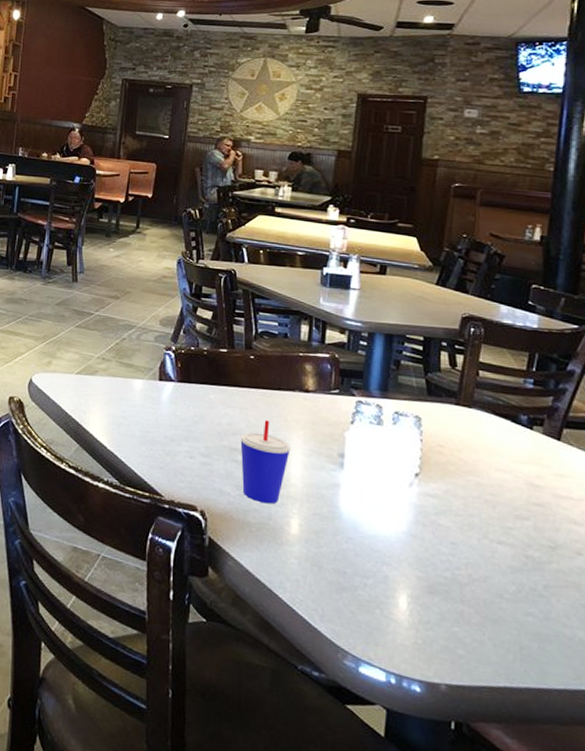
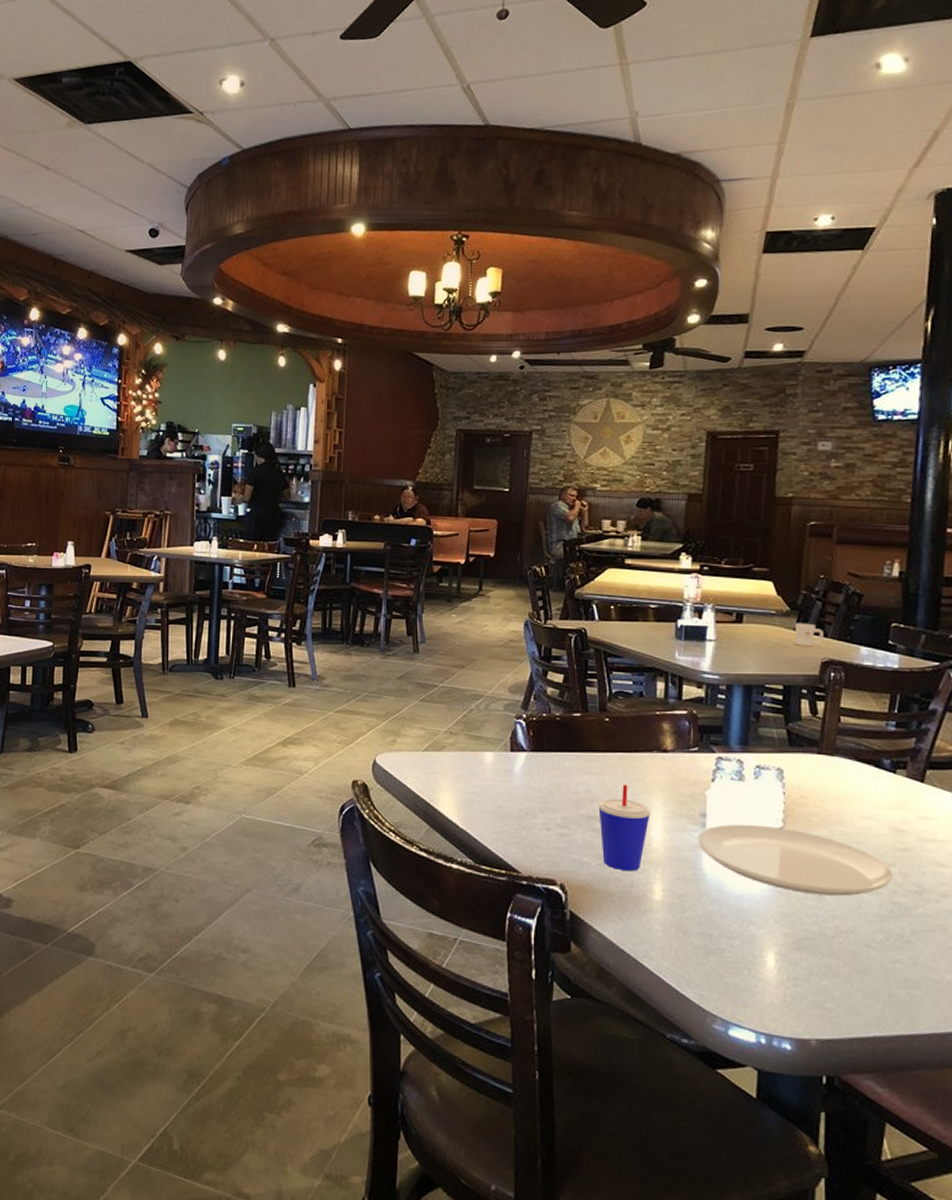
plate: none [335,466,528,546] -> present [697,824,893,896]
mug: none [436,278,465,302] -> present [794,623,824,647]

